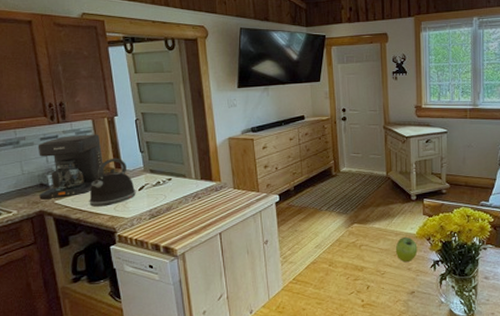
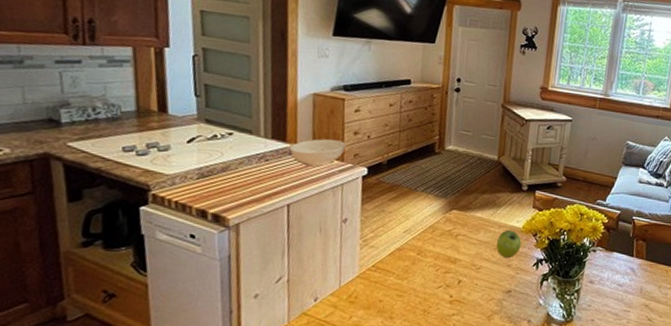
coffee maker: present [38,134,104,200] -> none [45,62,143,140]
kettle: present [89,158,136,207] -> none [116,98,184,158]
bowl: none [215,175,259,199] -> present [289,139,346,167]

